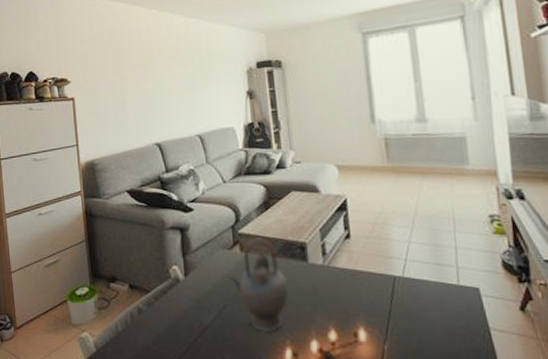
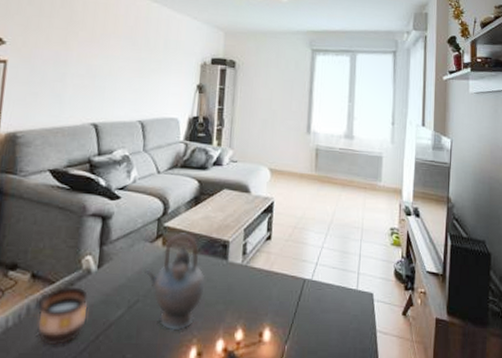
cup: none [138,294,184,348] -> present [37,286,88,346]

